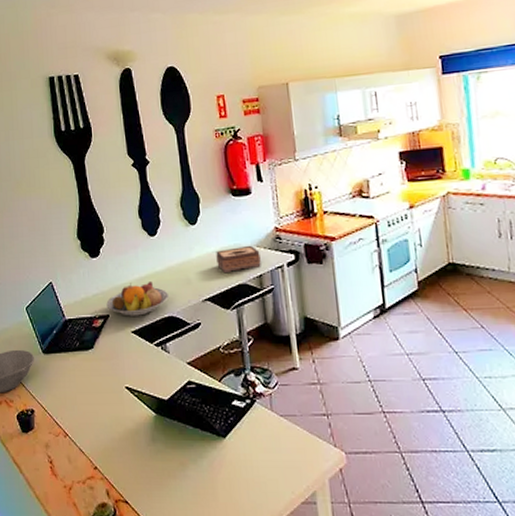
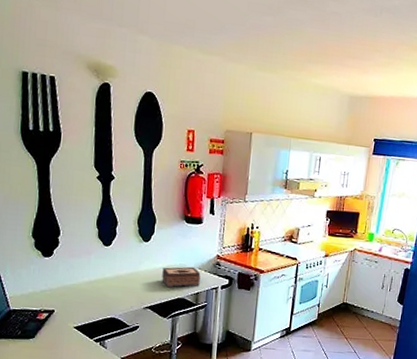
fruit bowl: present [106,282,169,316] -> none [53,284,114,315]

